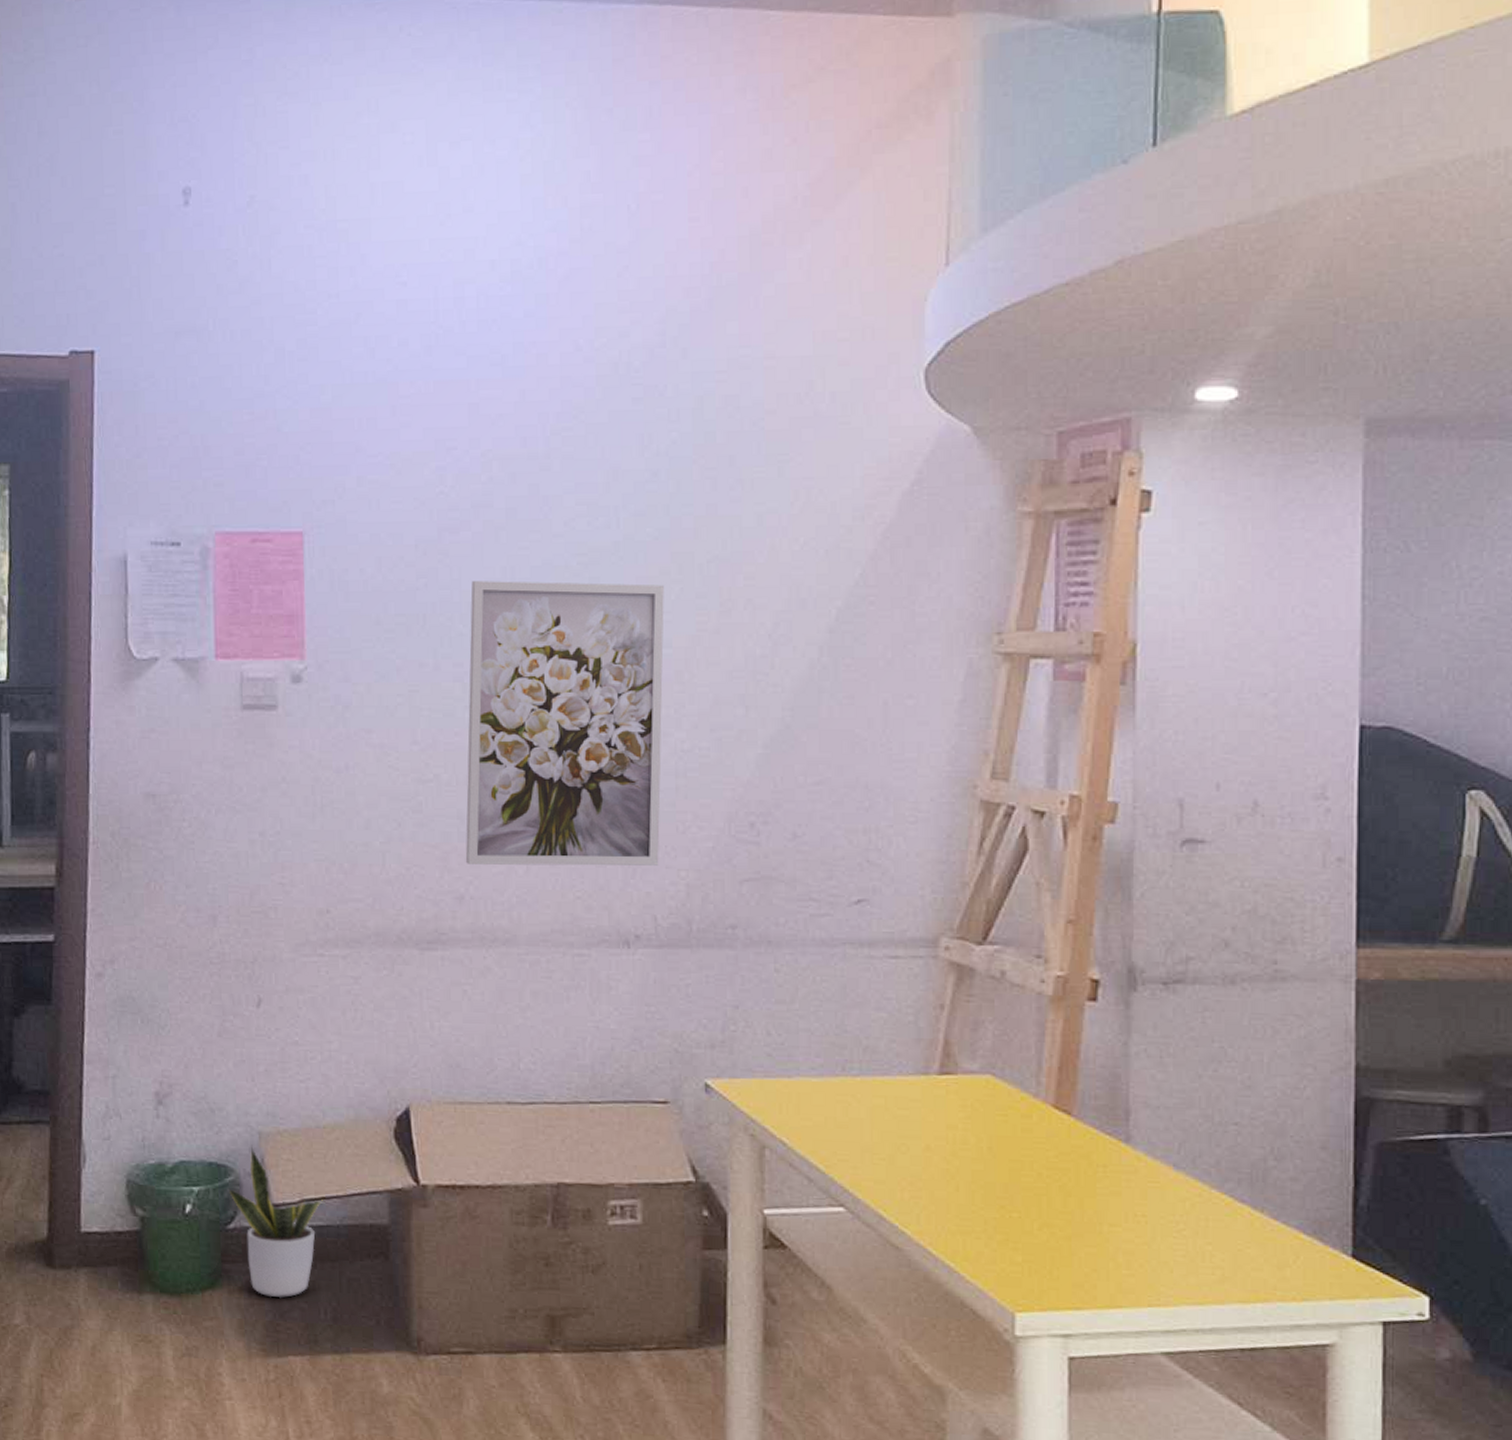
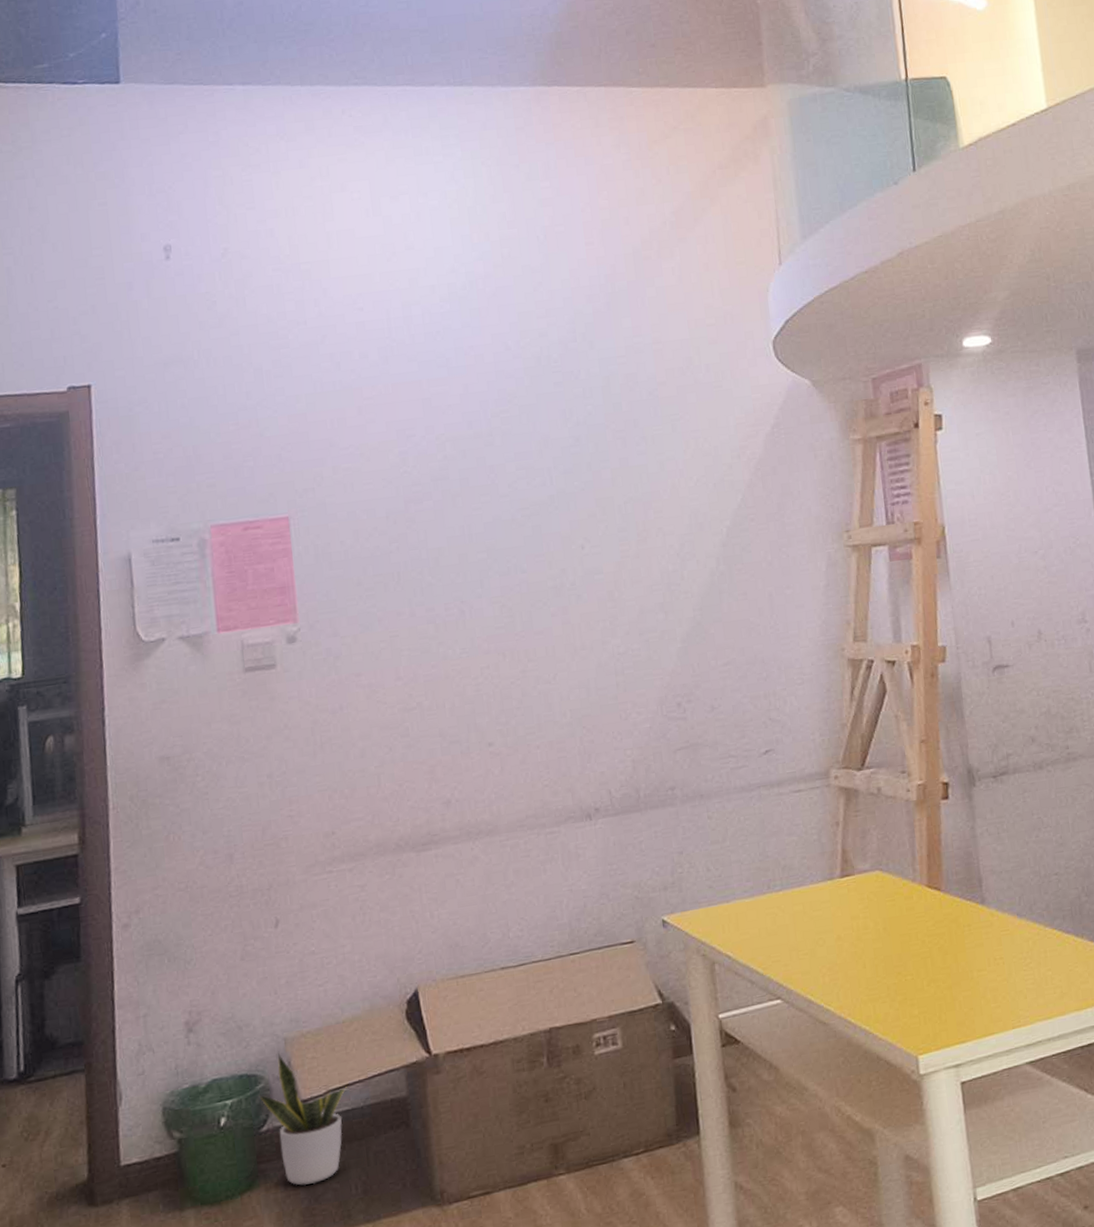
wall art: present [465,581,664,866] -> none [436,525,609,774]

